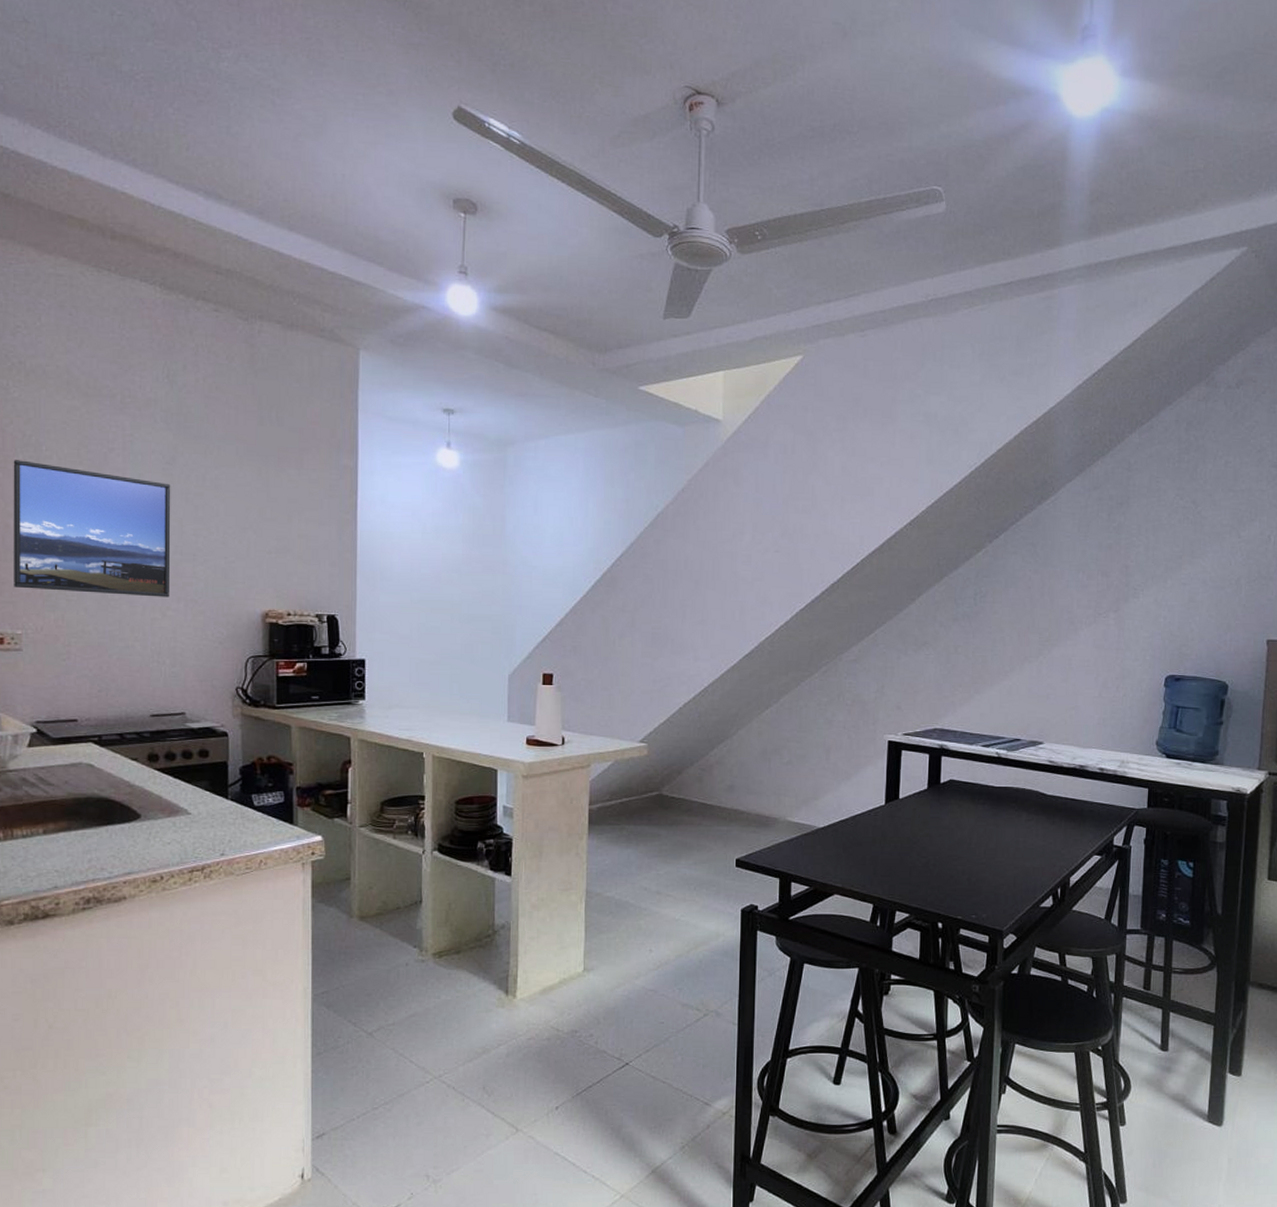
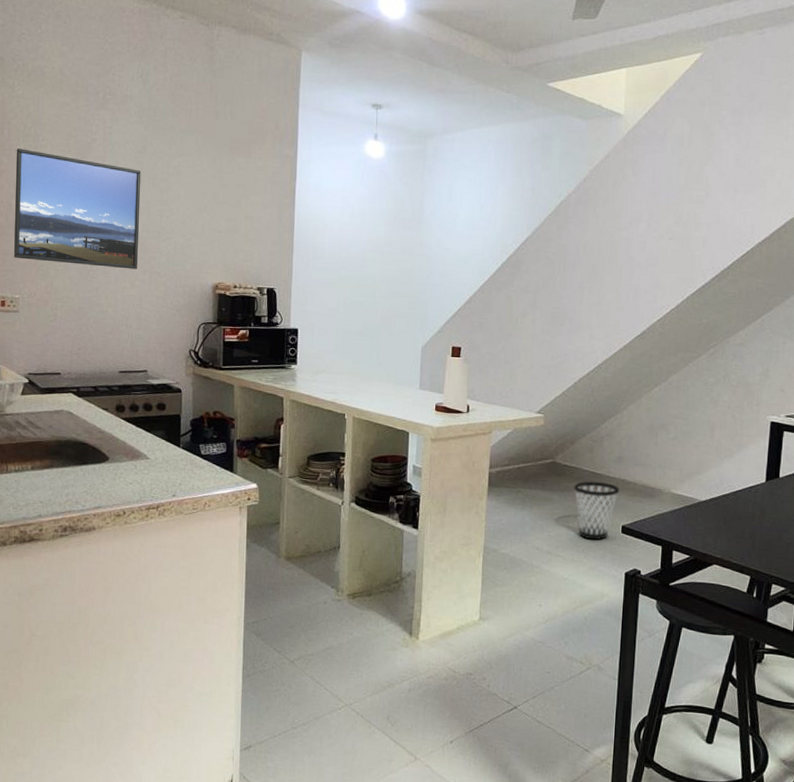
wastebasket: none [683,813,732,876] -> present [574,481,619,540]

